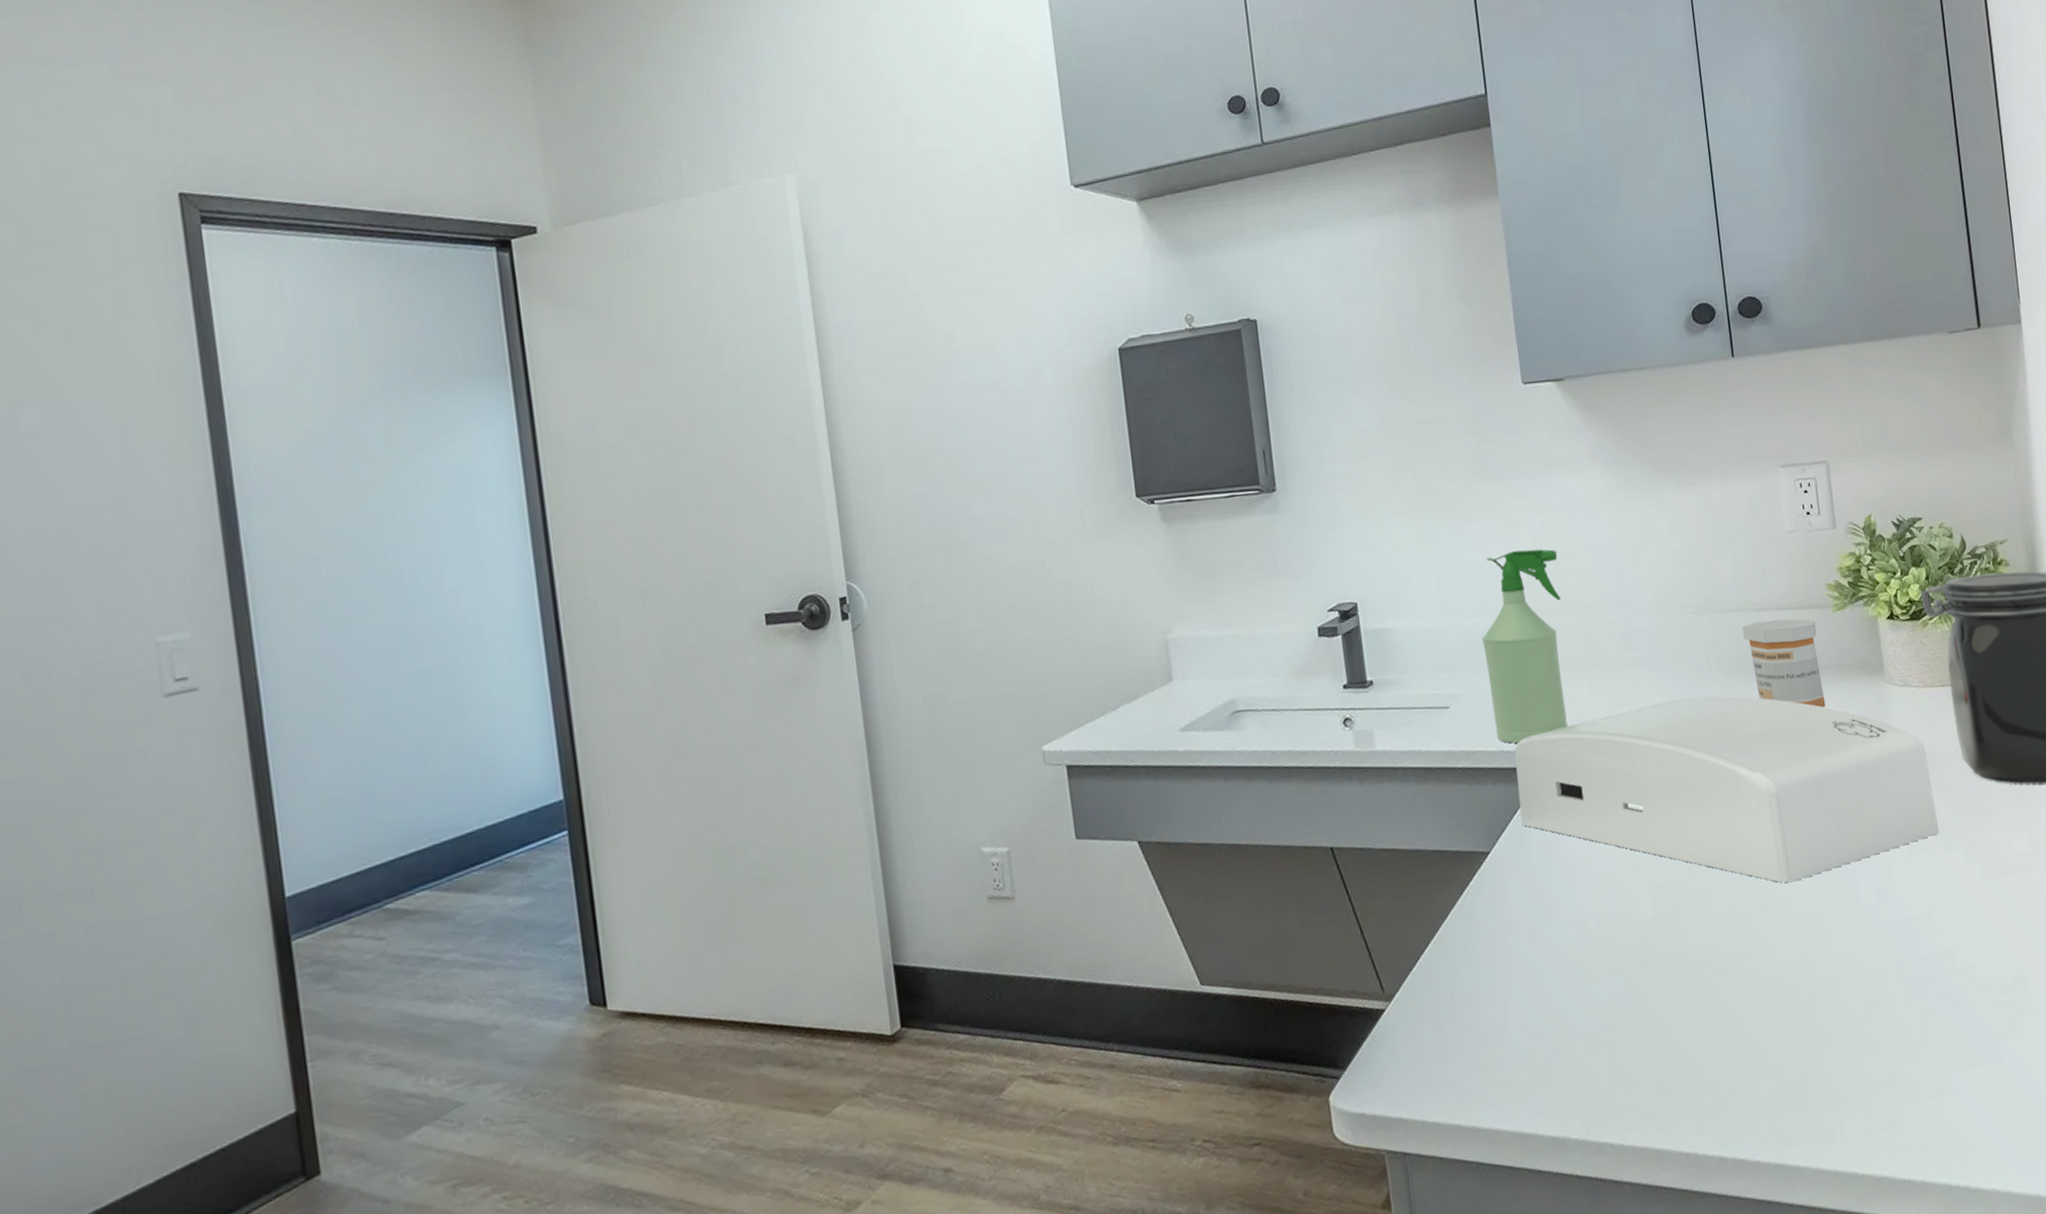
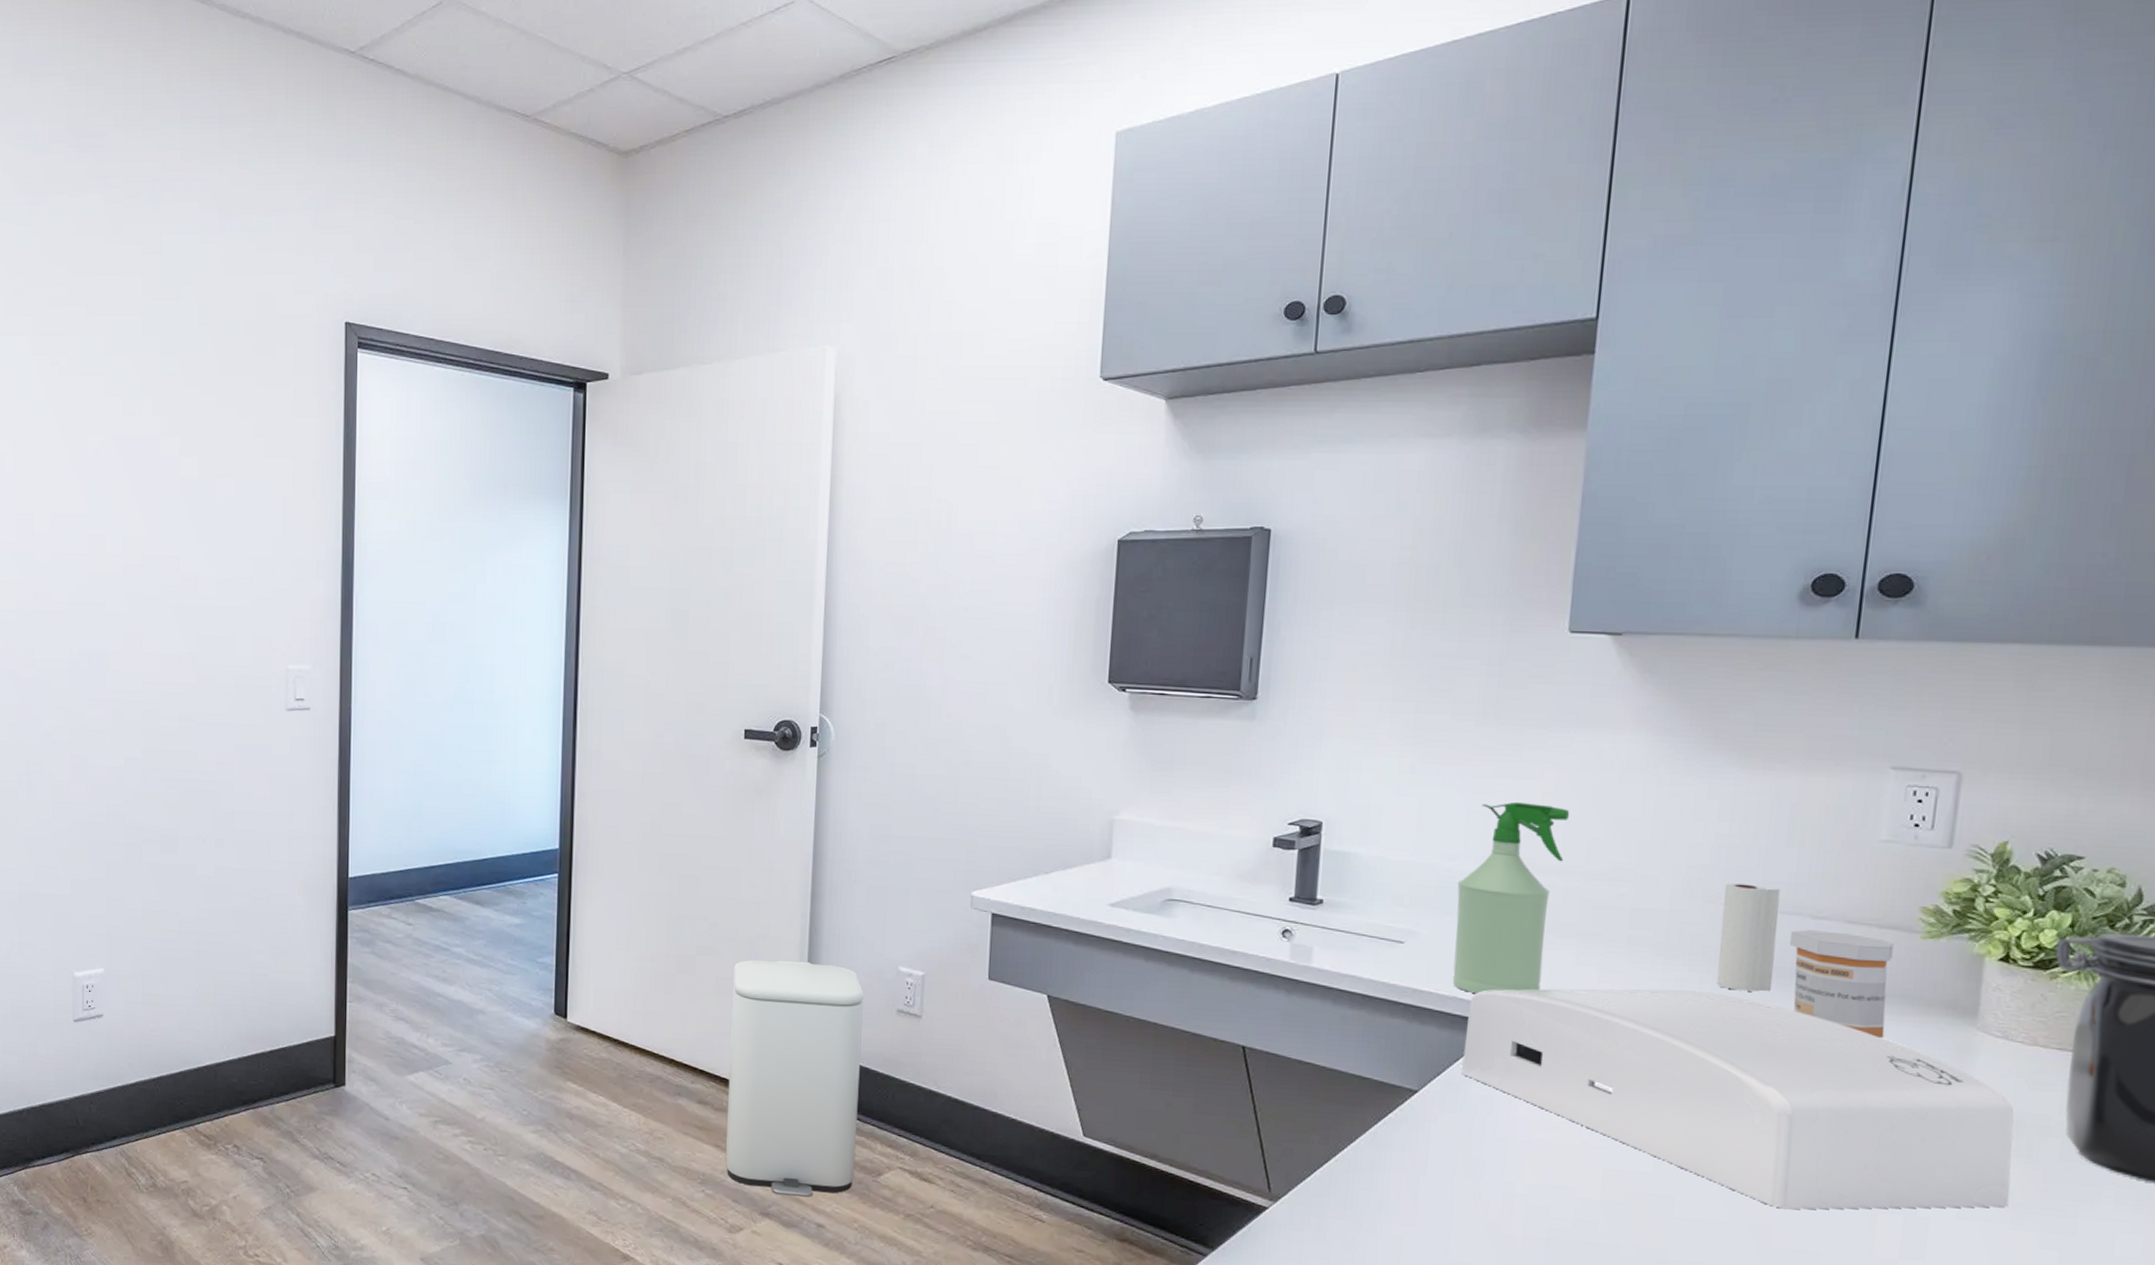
pedal bin: none [798,862,975,1149] -> present [725,959,865,1197]
paper towel roll: none [1686,590,1740,690] -> present [1716,883,1780,992]

